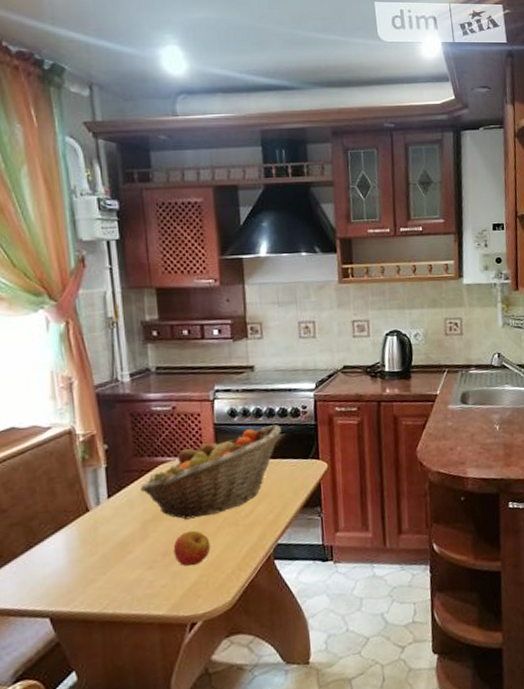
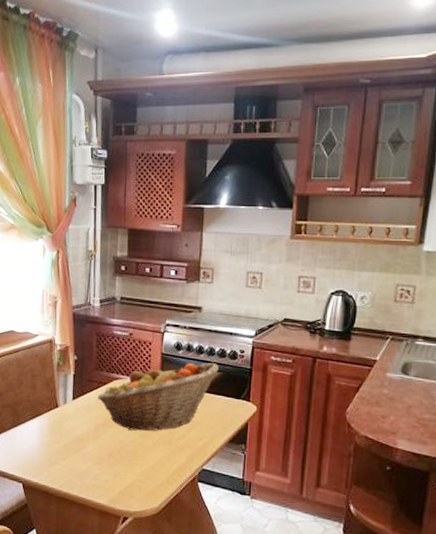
apple: present [173,530,211,566] -> none [117,440,147,471]

